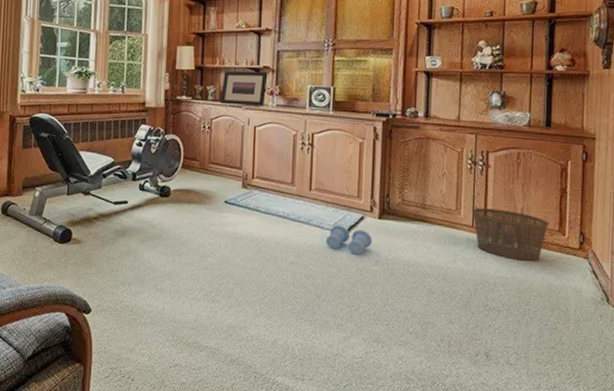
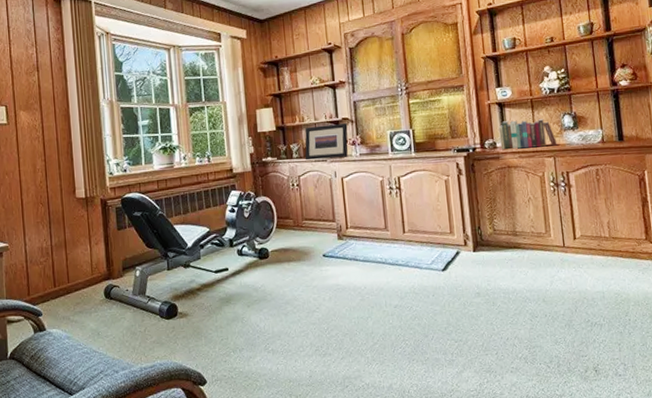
dumbbells: present [325,225,372,255] -> none [425,263,470,290]
books: none [422,91,481,124] -> present [498,118,557,150]
basket: present [471,206,550,261] -> none [560,226,637,274]

